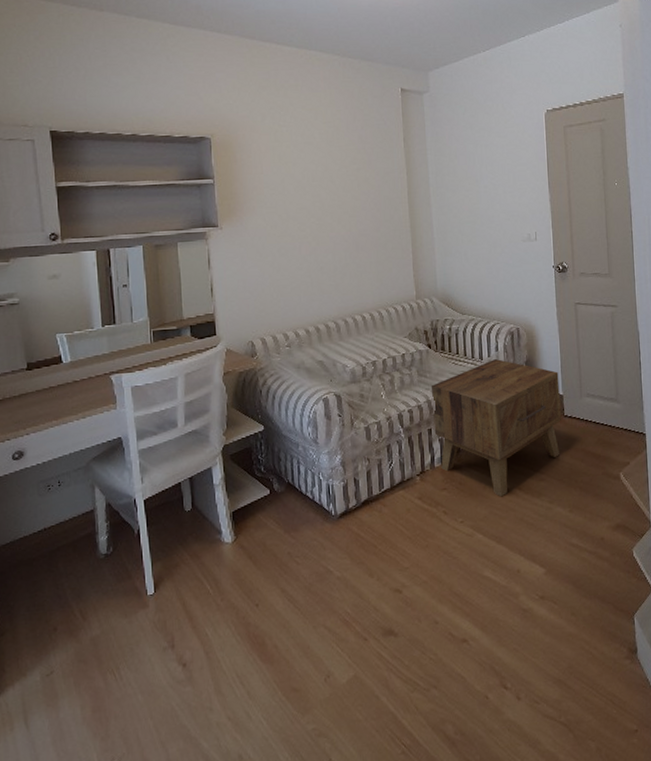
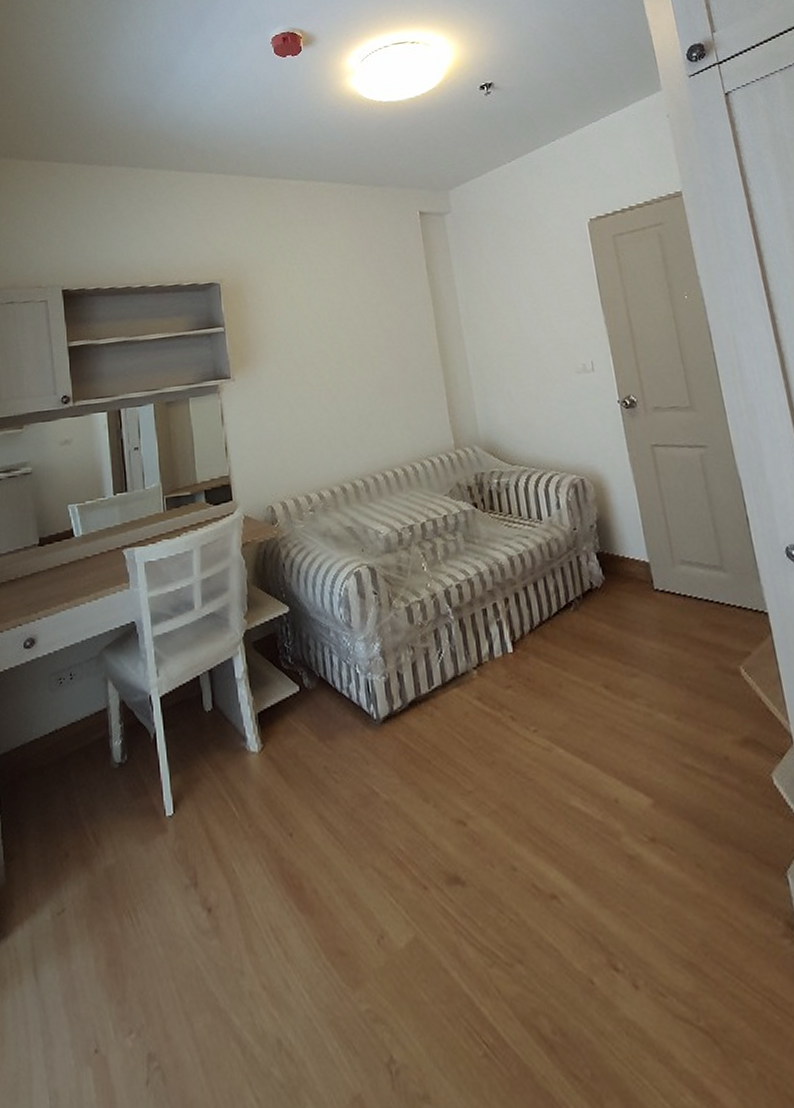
side table: present [430,359,561,497] -> none [481,519,654,698]

